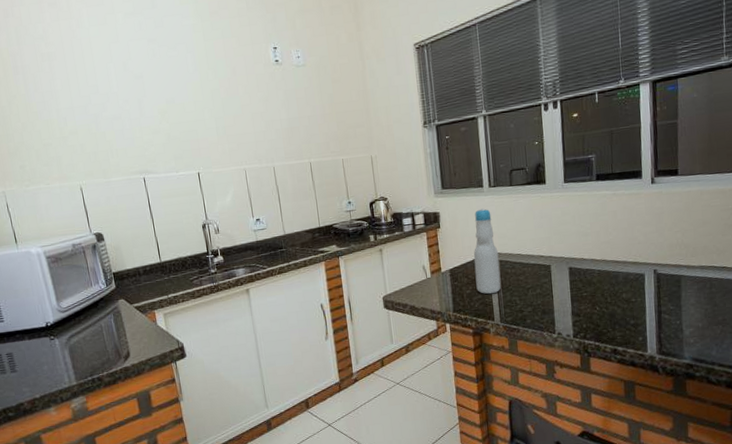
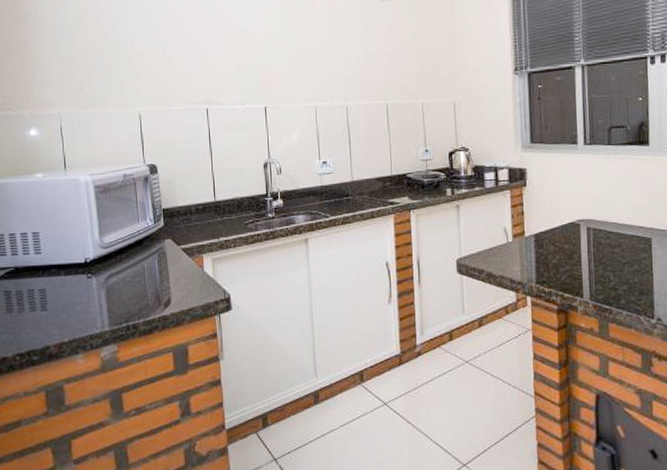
bottle: present [473,208,501,295] -> none [562,168,593,267]

